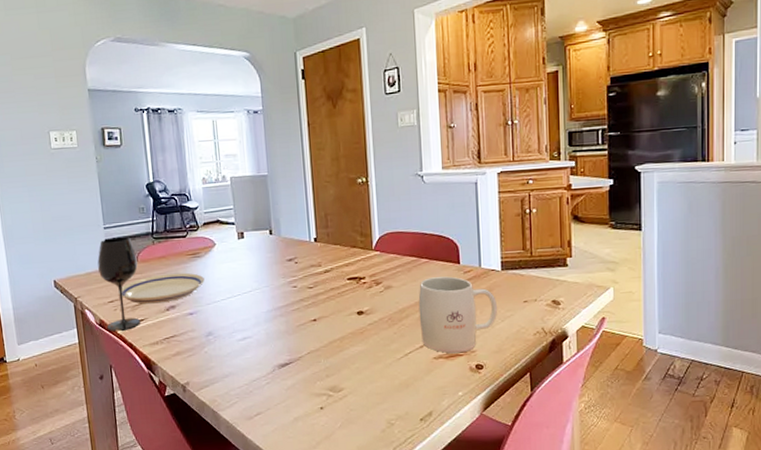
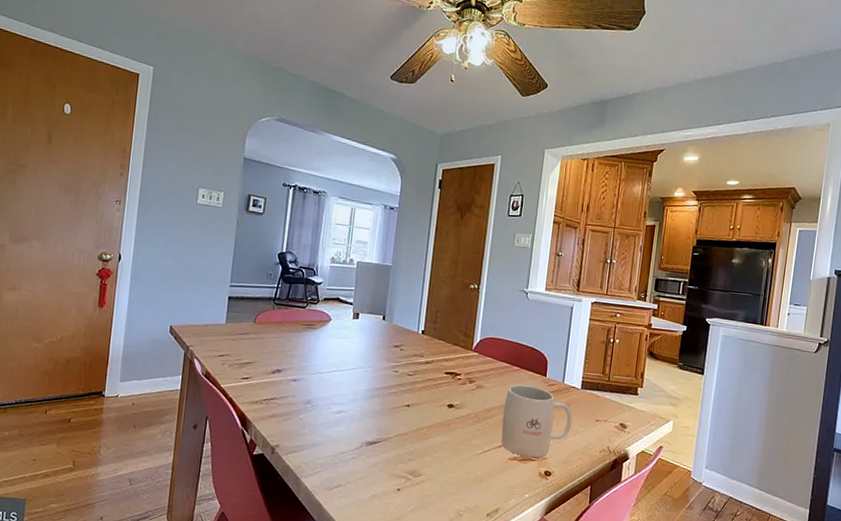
wine glass: present [97,237,141,331] -> none [211,296,255,386]
plate: present [117,272,205,304] -> none [229,338,314,366]

